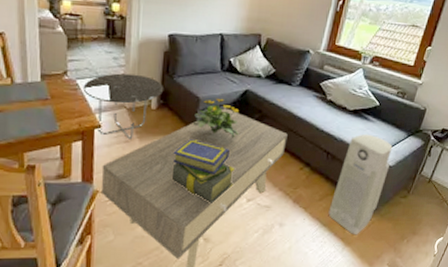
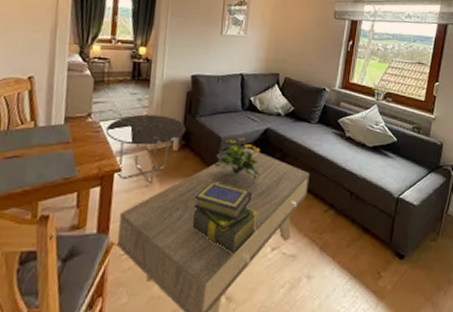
air purifier: present [328,134,393,234] -> none [357,171,415,286]

